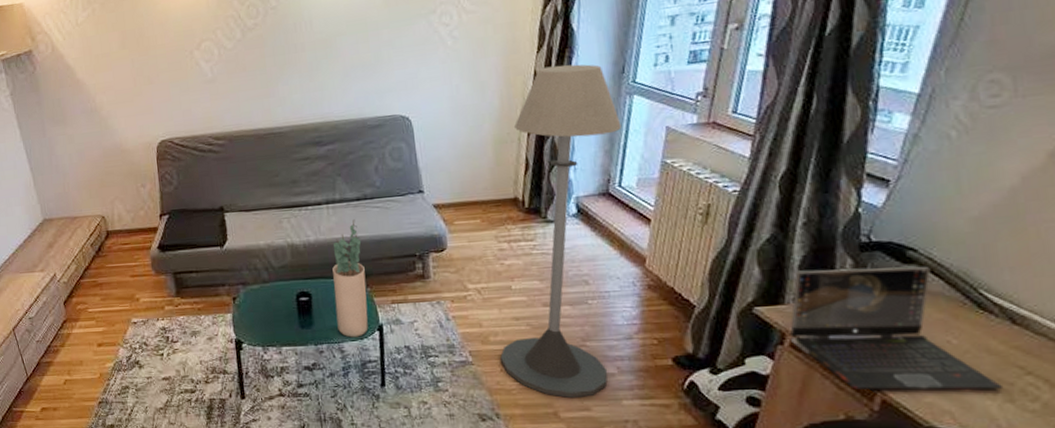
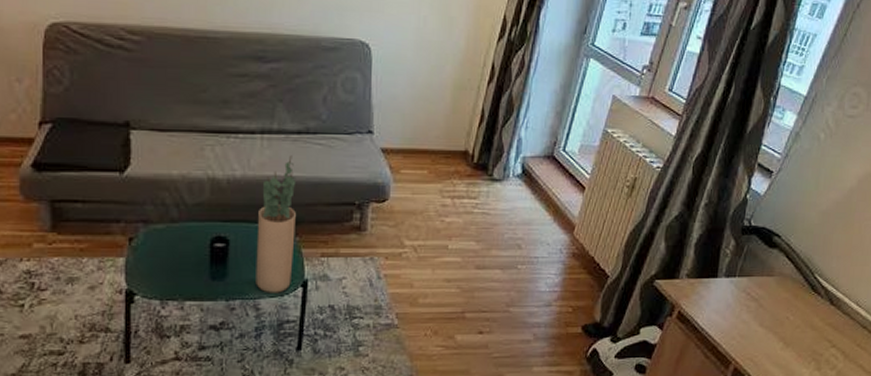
floor lamp: present [500,64,622,399] -> none [426,13,575,365]
laptop computer: present [790,266,1002,391] -> none [678,248,815,360]

